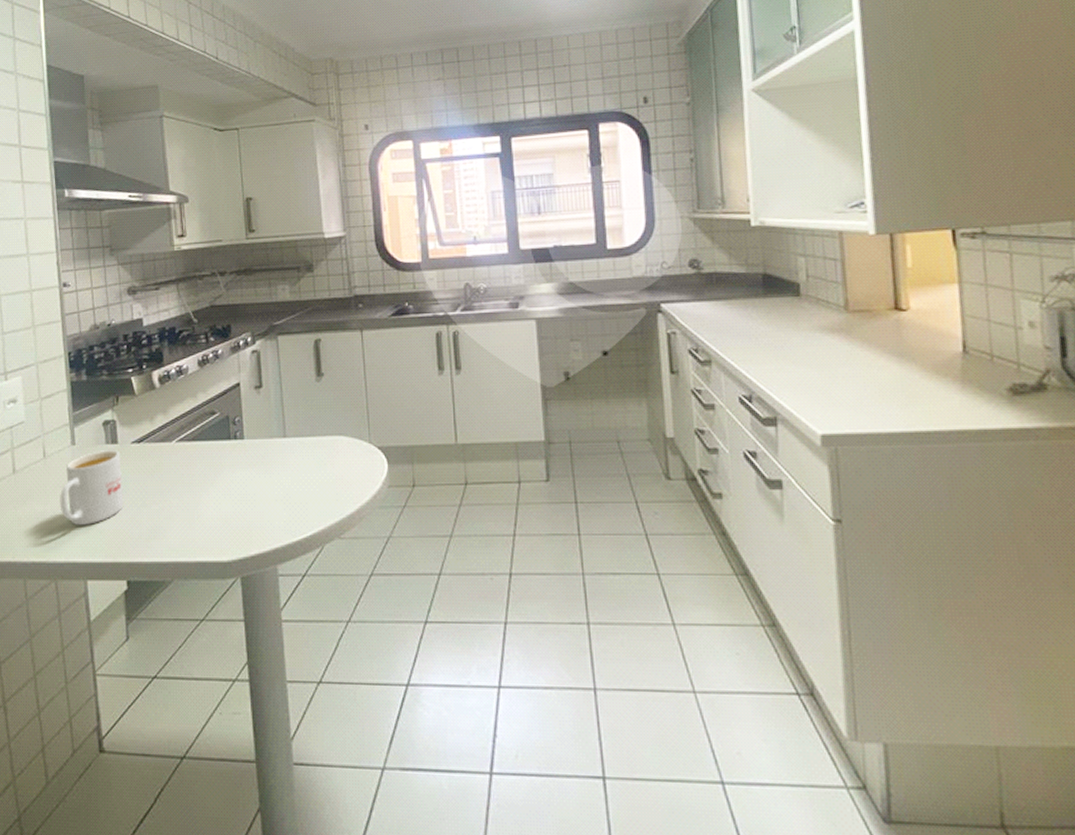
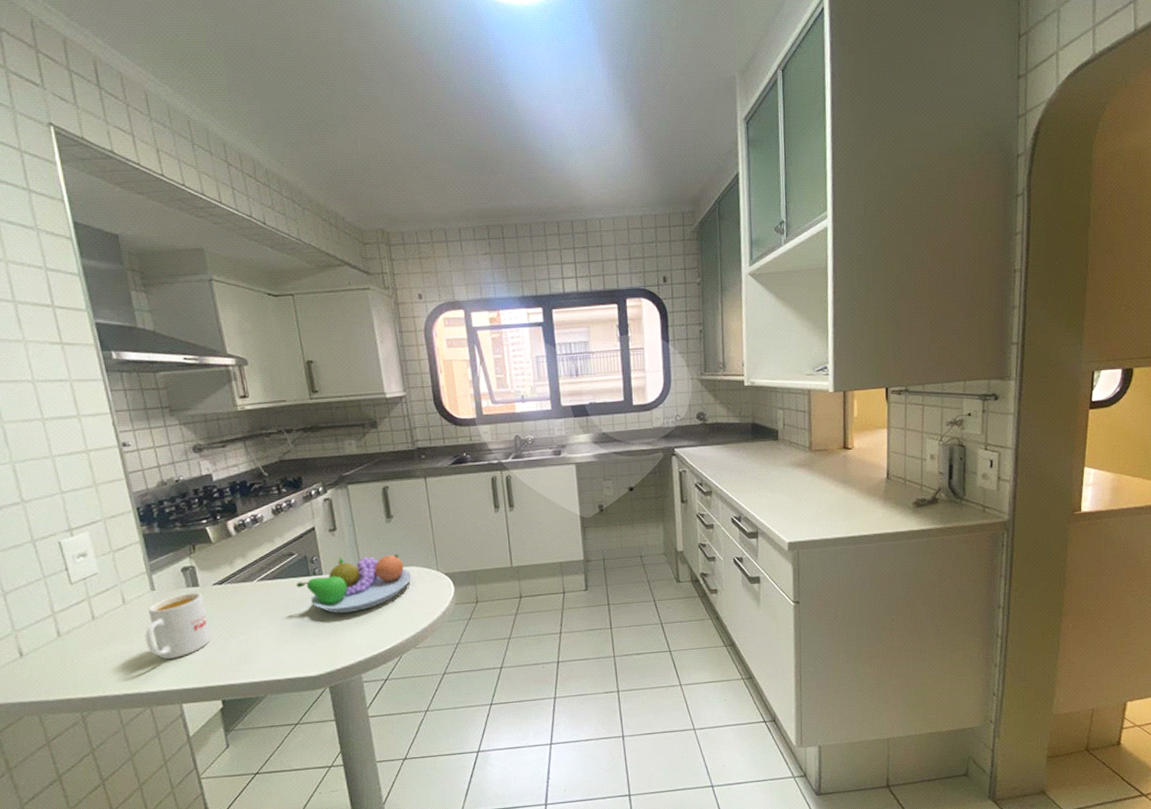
fruit bowl: none [215,419,341,488] -> present [296,554,412,614]

